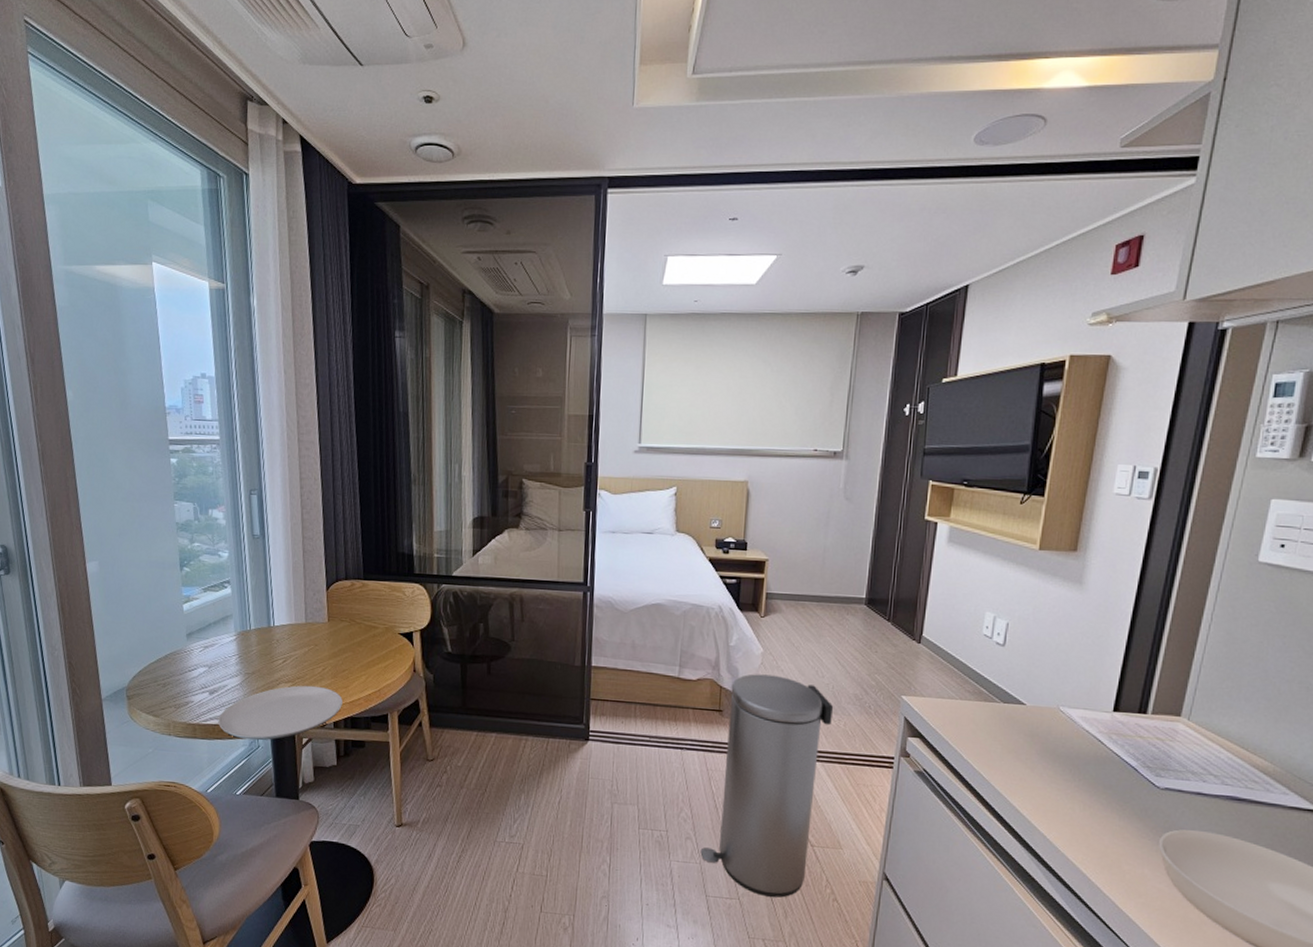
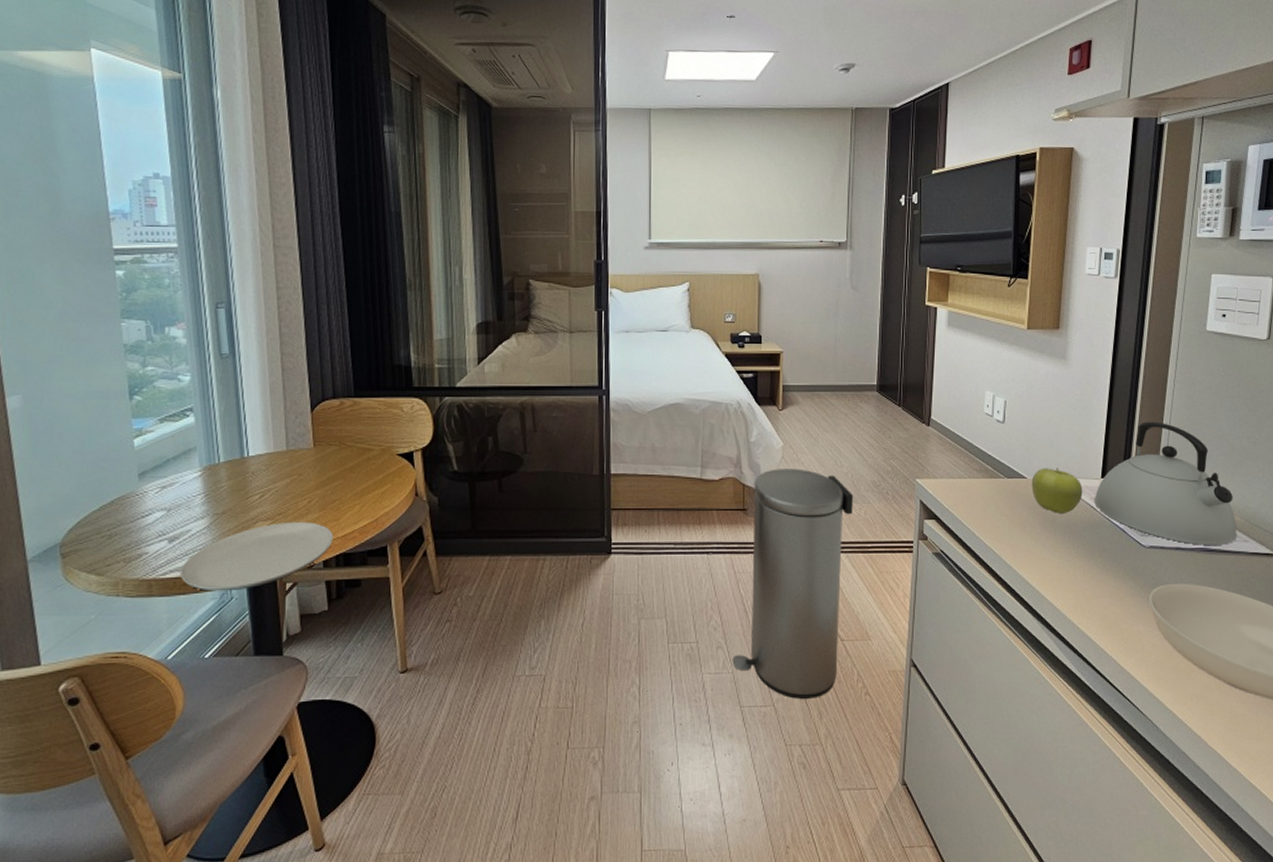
fruit: none [1030,695,1090,745] -> present [1031,468,1083,513]
kettle: none [1102,656,1275,795] -> present [1094,421,1237,545]

